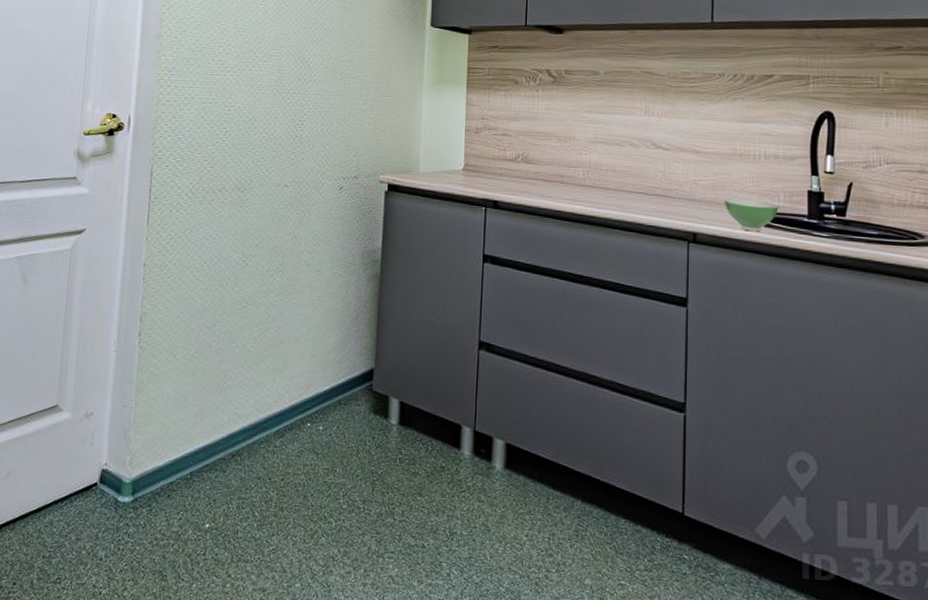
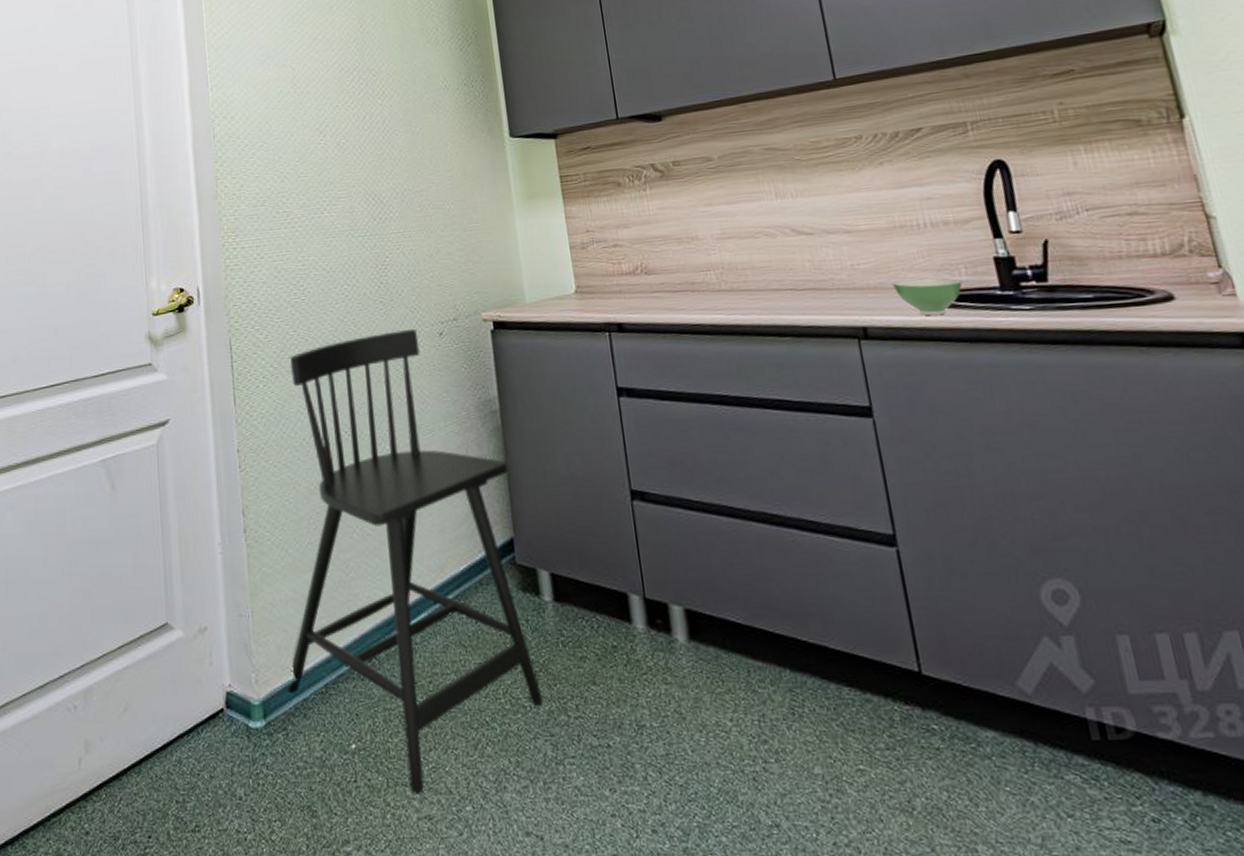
chair: none [156,180,379,569] -> present [286,329,543,793]

